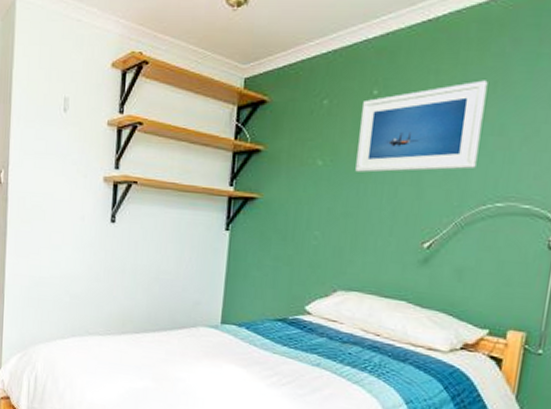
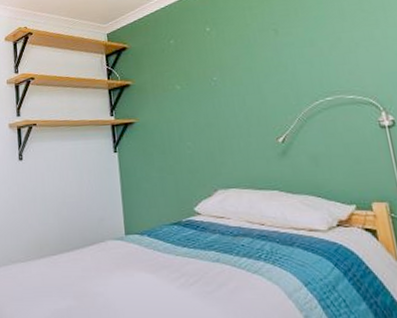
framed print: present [355,80,488,173] -> none [201,9,301,90]

